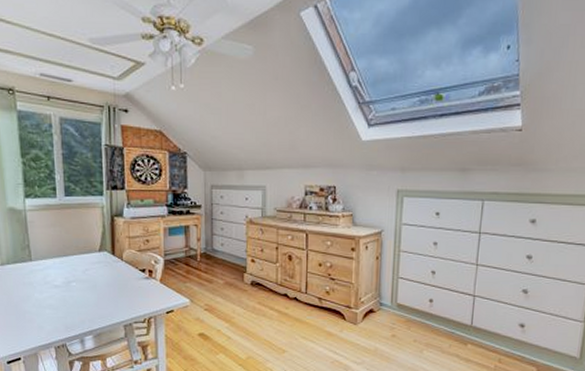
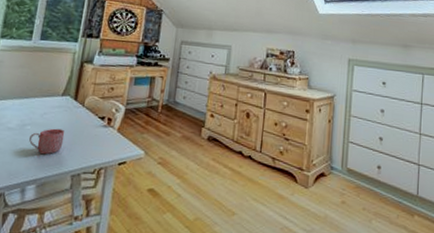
mug: none [77,283,110,307] -> present [29,128,65,154]

